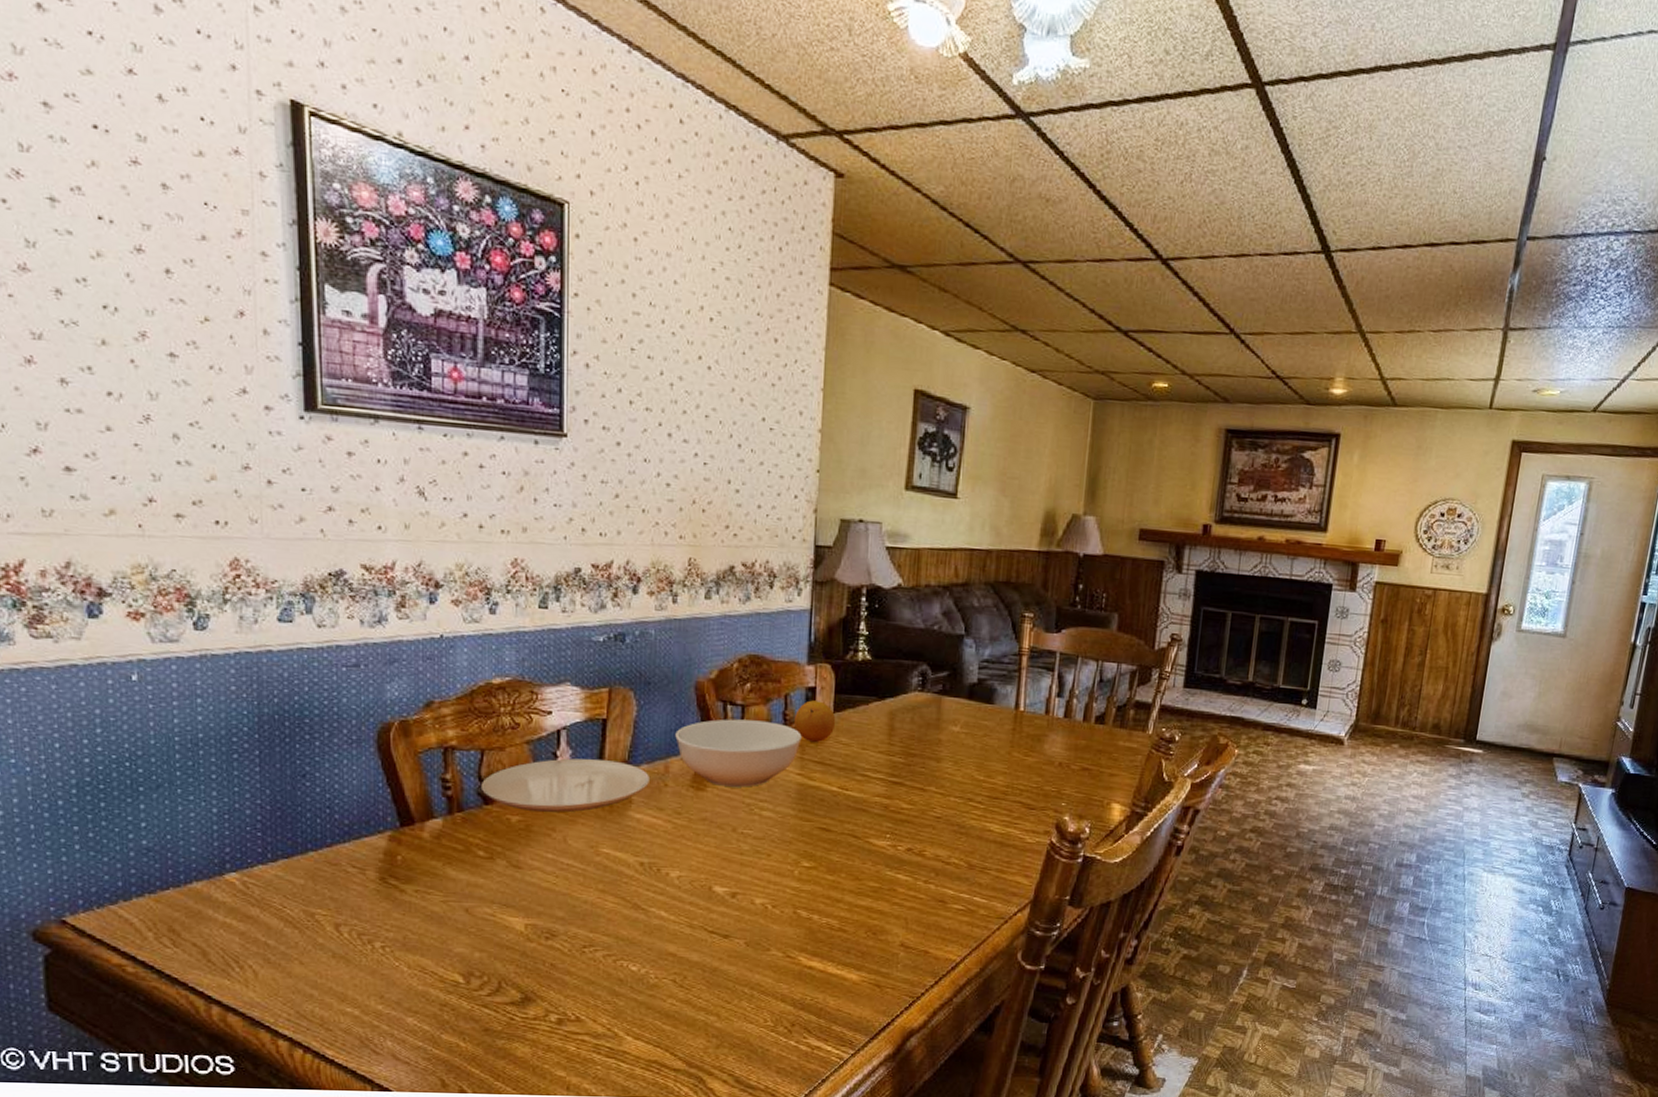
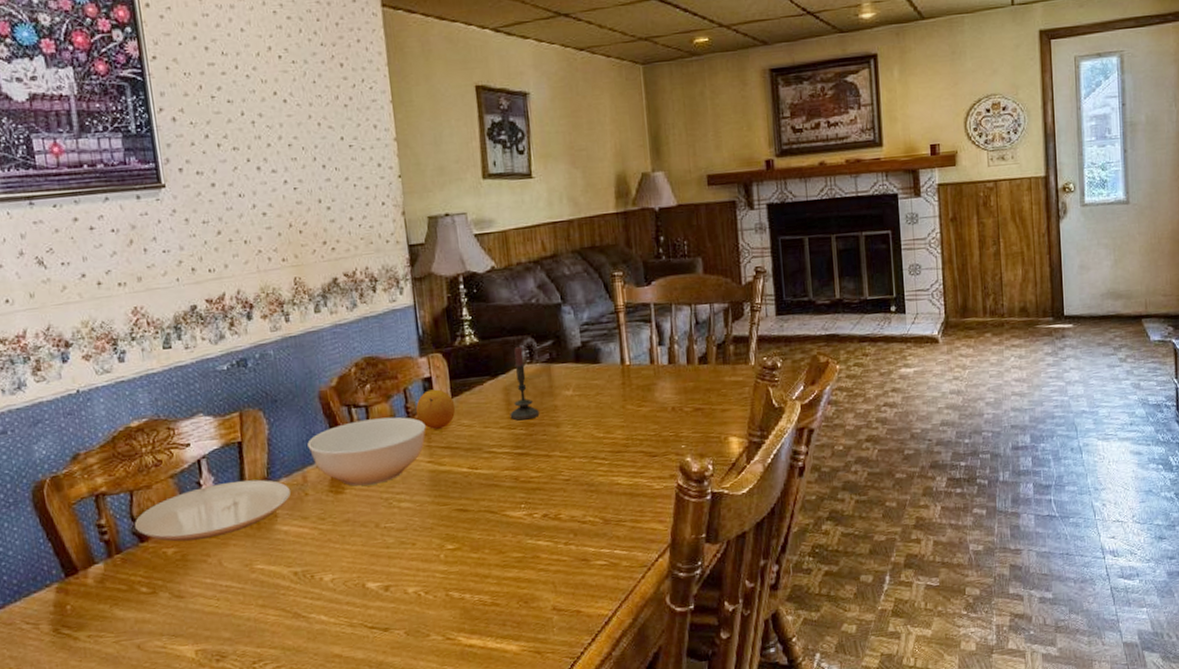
candle: none [891,671,922,749] -> present [510,346,540,421]

